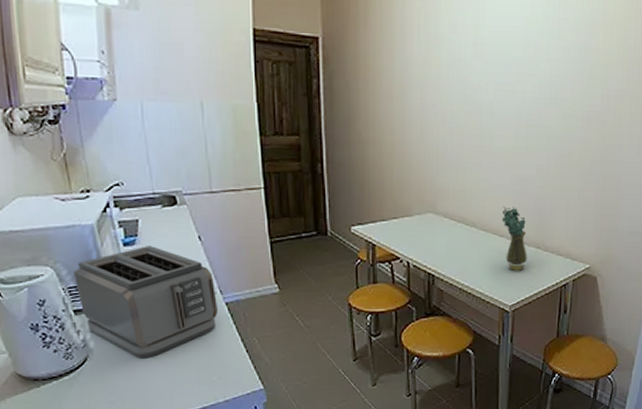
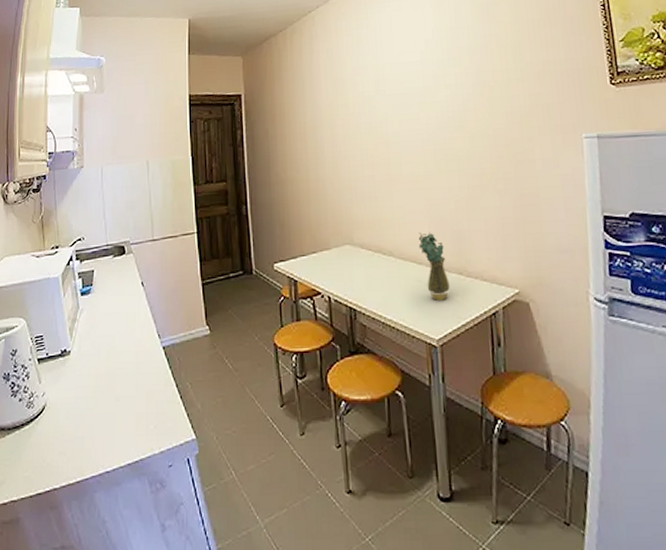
toaster: present [72,246,218,358] -> none [40,294,156,406]

